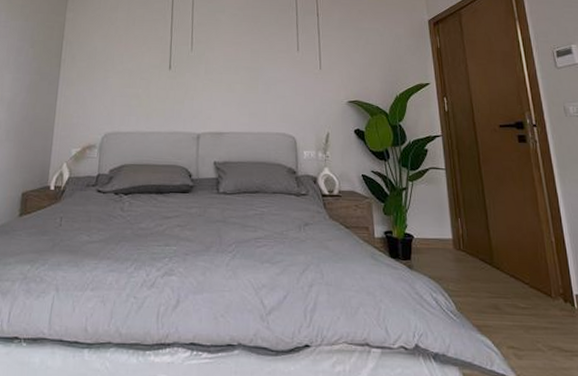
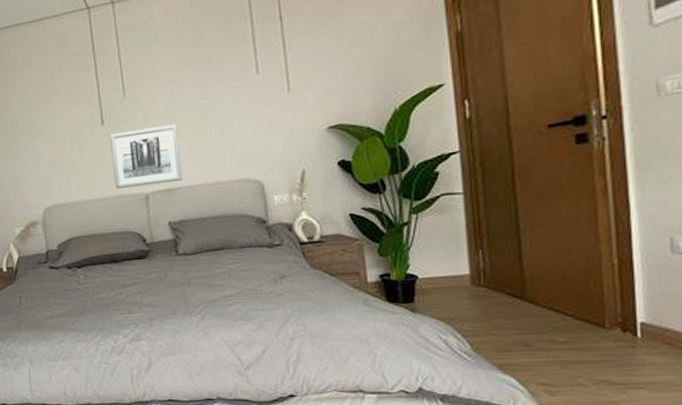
wall art: none [171,78,232,127] -> present [109,124,183,190]

